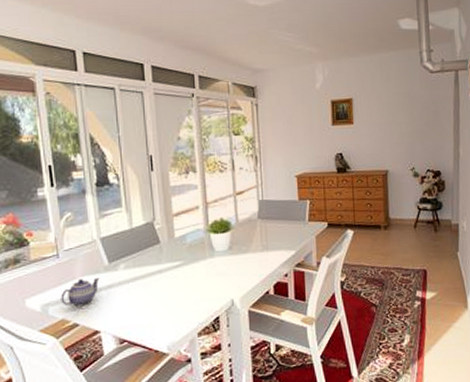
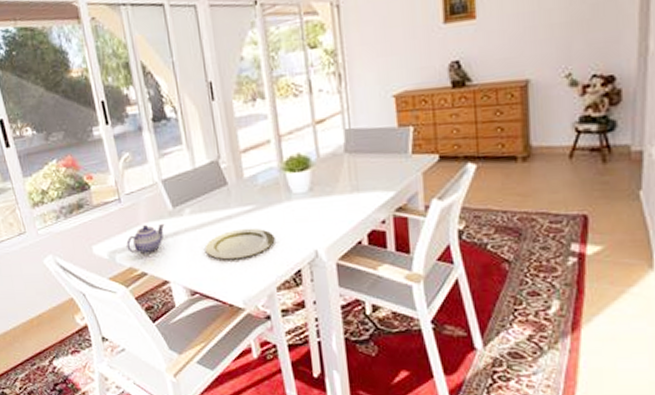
plate: none [136,281,198,310] -> present [205,228,275,260]

